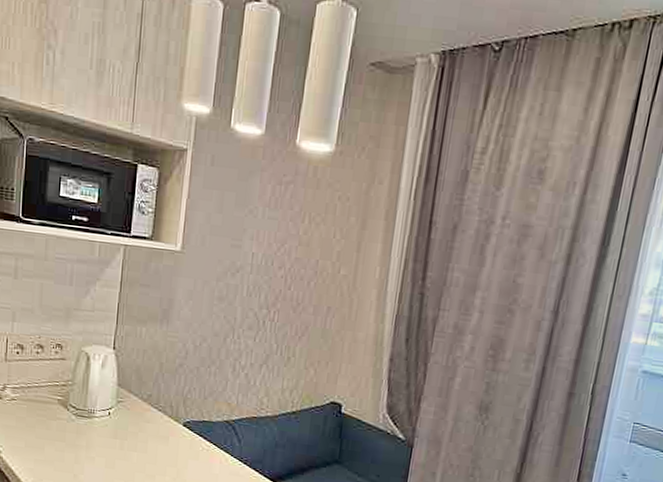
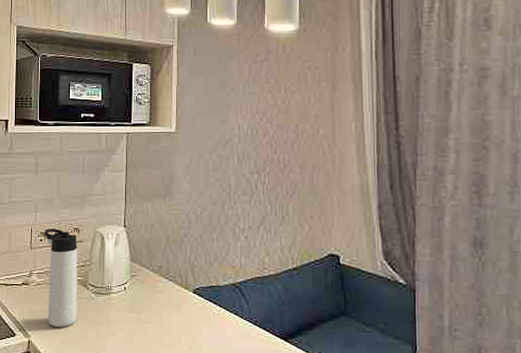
thermos bottle: none [21,341,60,447] -> present [44,229,78,327]

